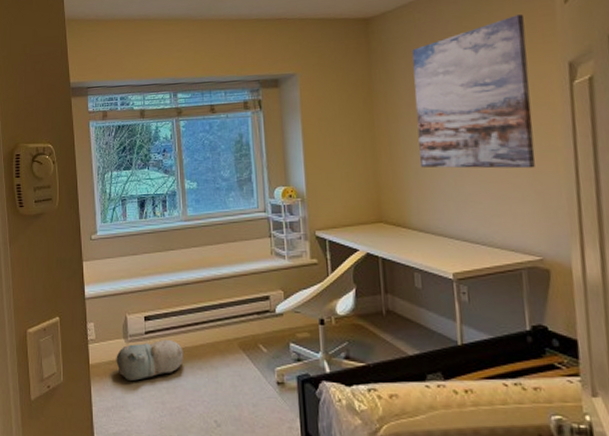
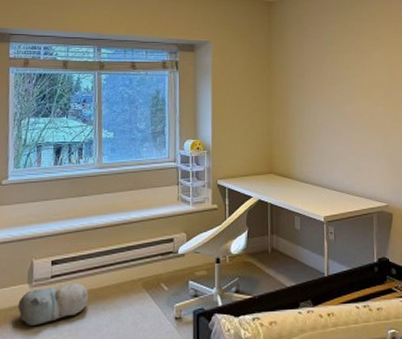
wall art: present [412,14,535,169] -> none [303,13,387,133]

